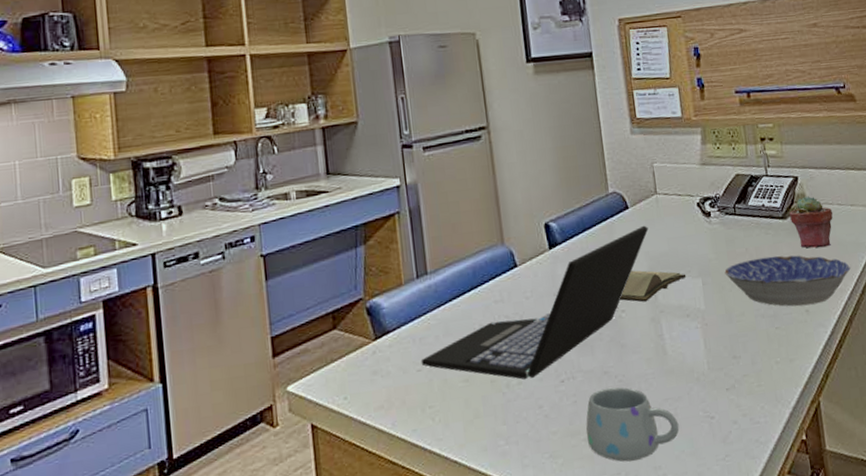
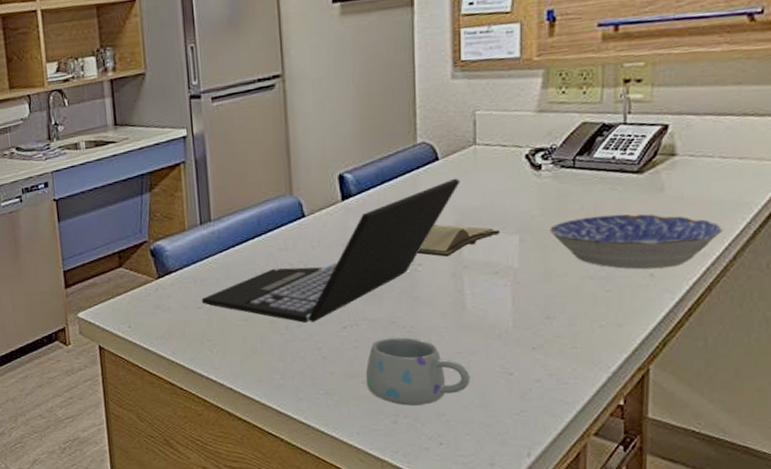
potted succulent: present [789,196,833,248] -> none [647,147,712,207]

